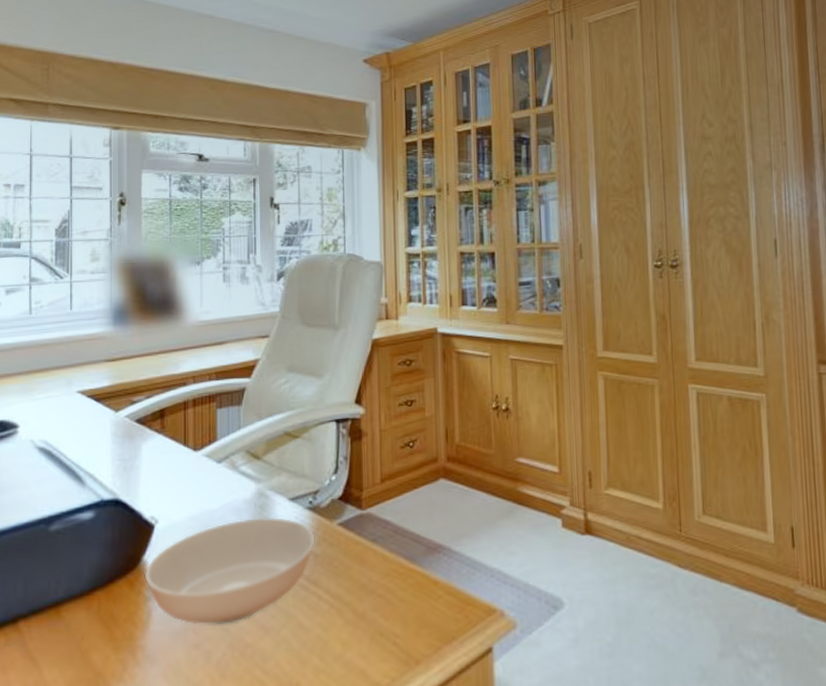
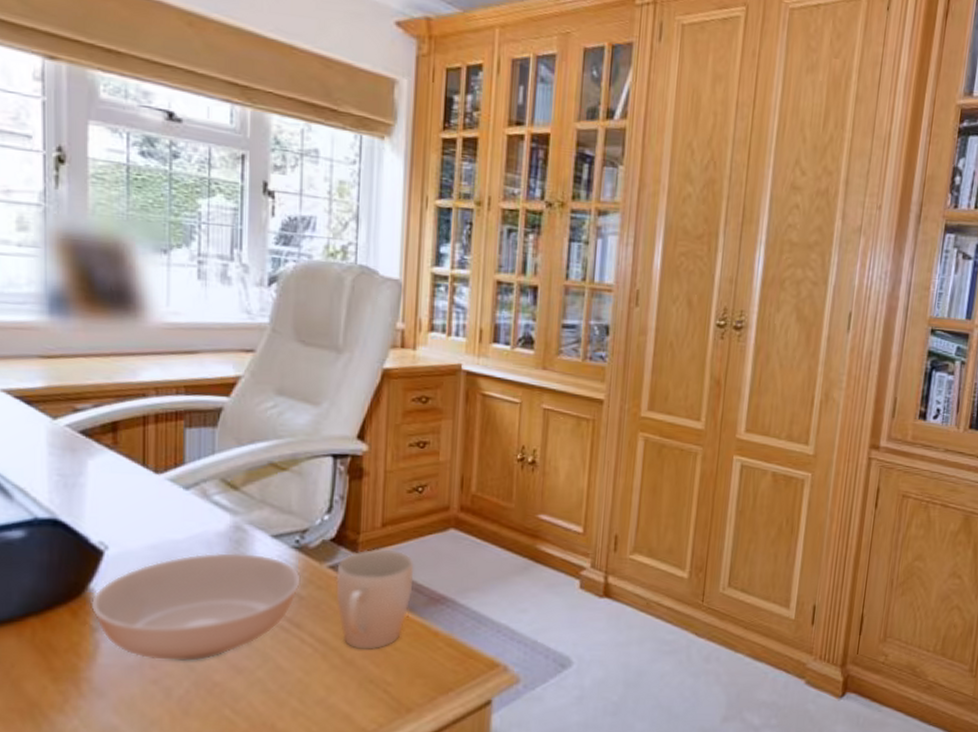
mug: none [345,503,412,602] -> present [335,549,415,650]

